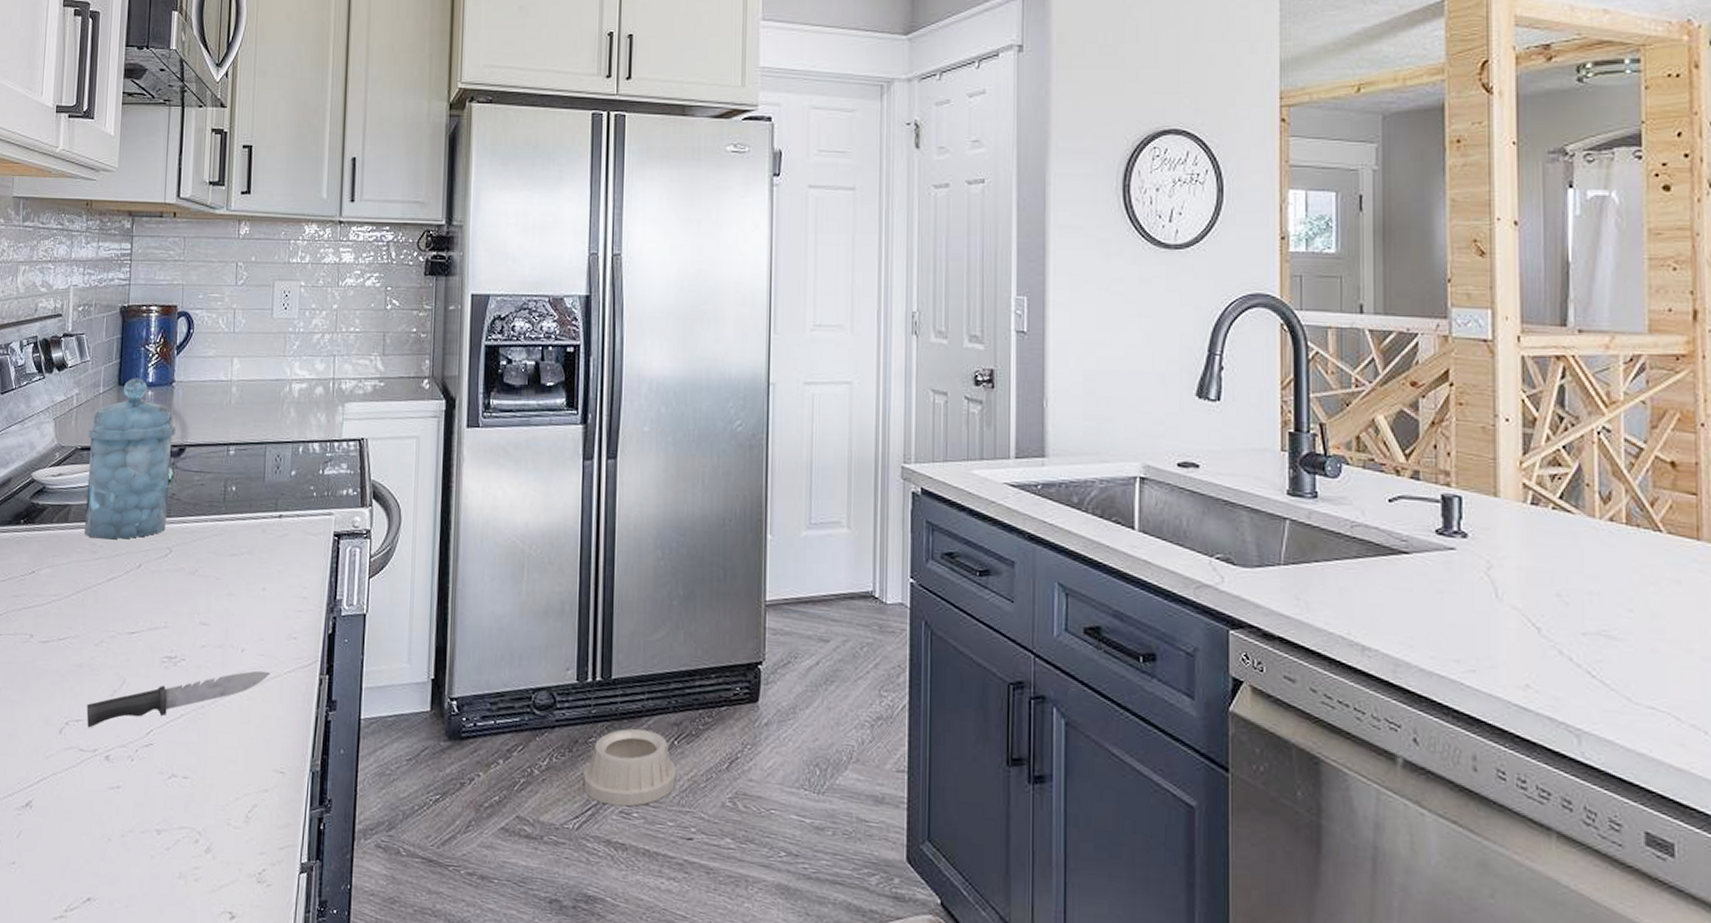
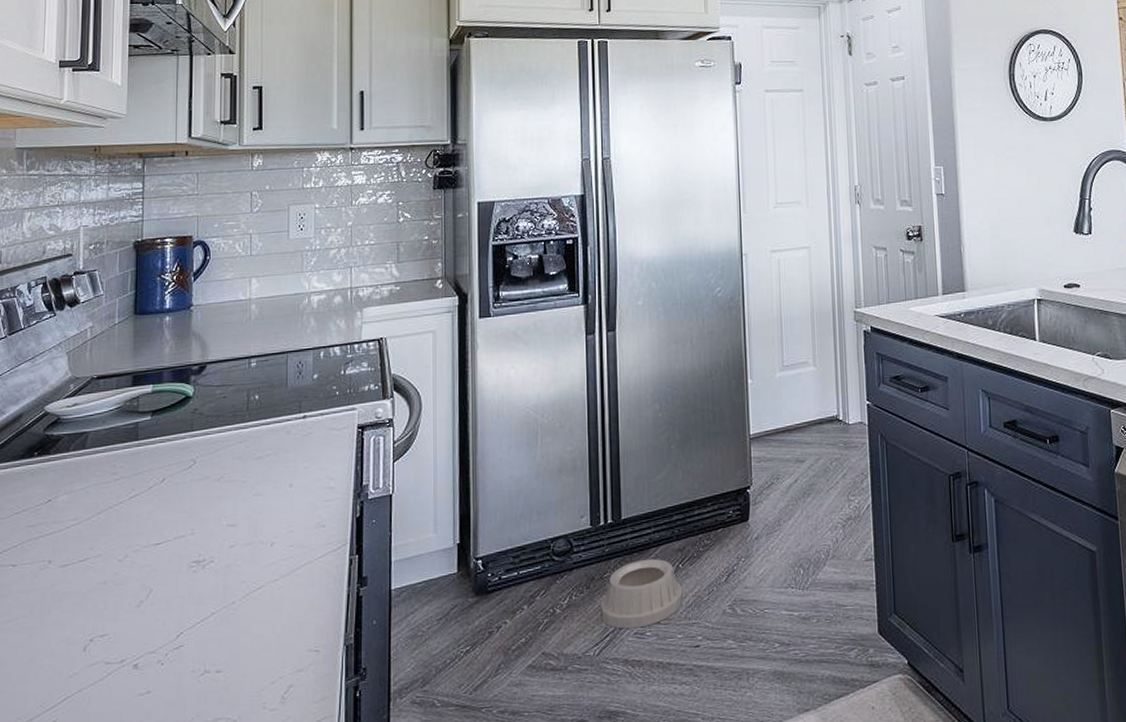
canister: present [85,378,176,540] -> none [103,306,195,460]
knife: present [86,670,271,728] -> none [112,560,301,641]

